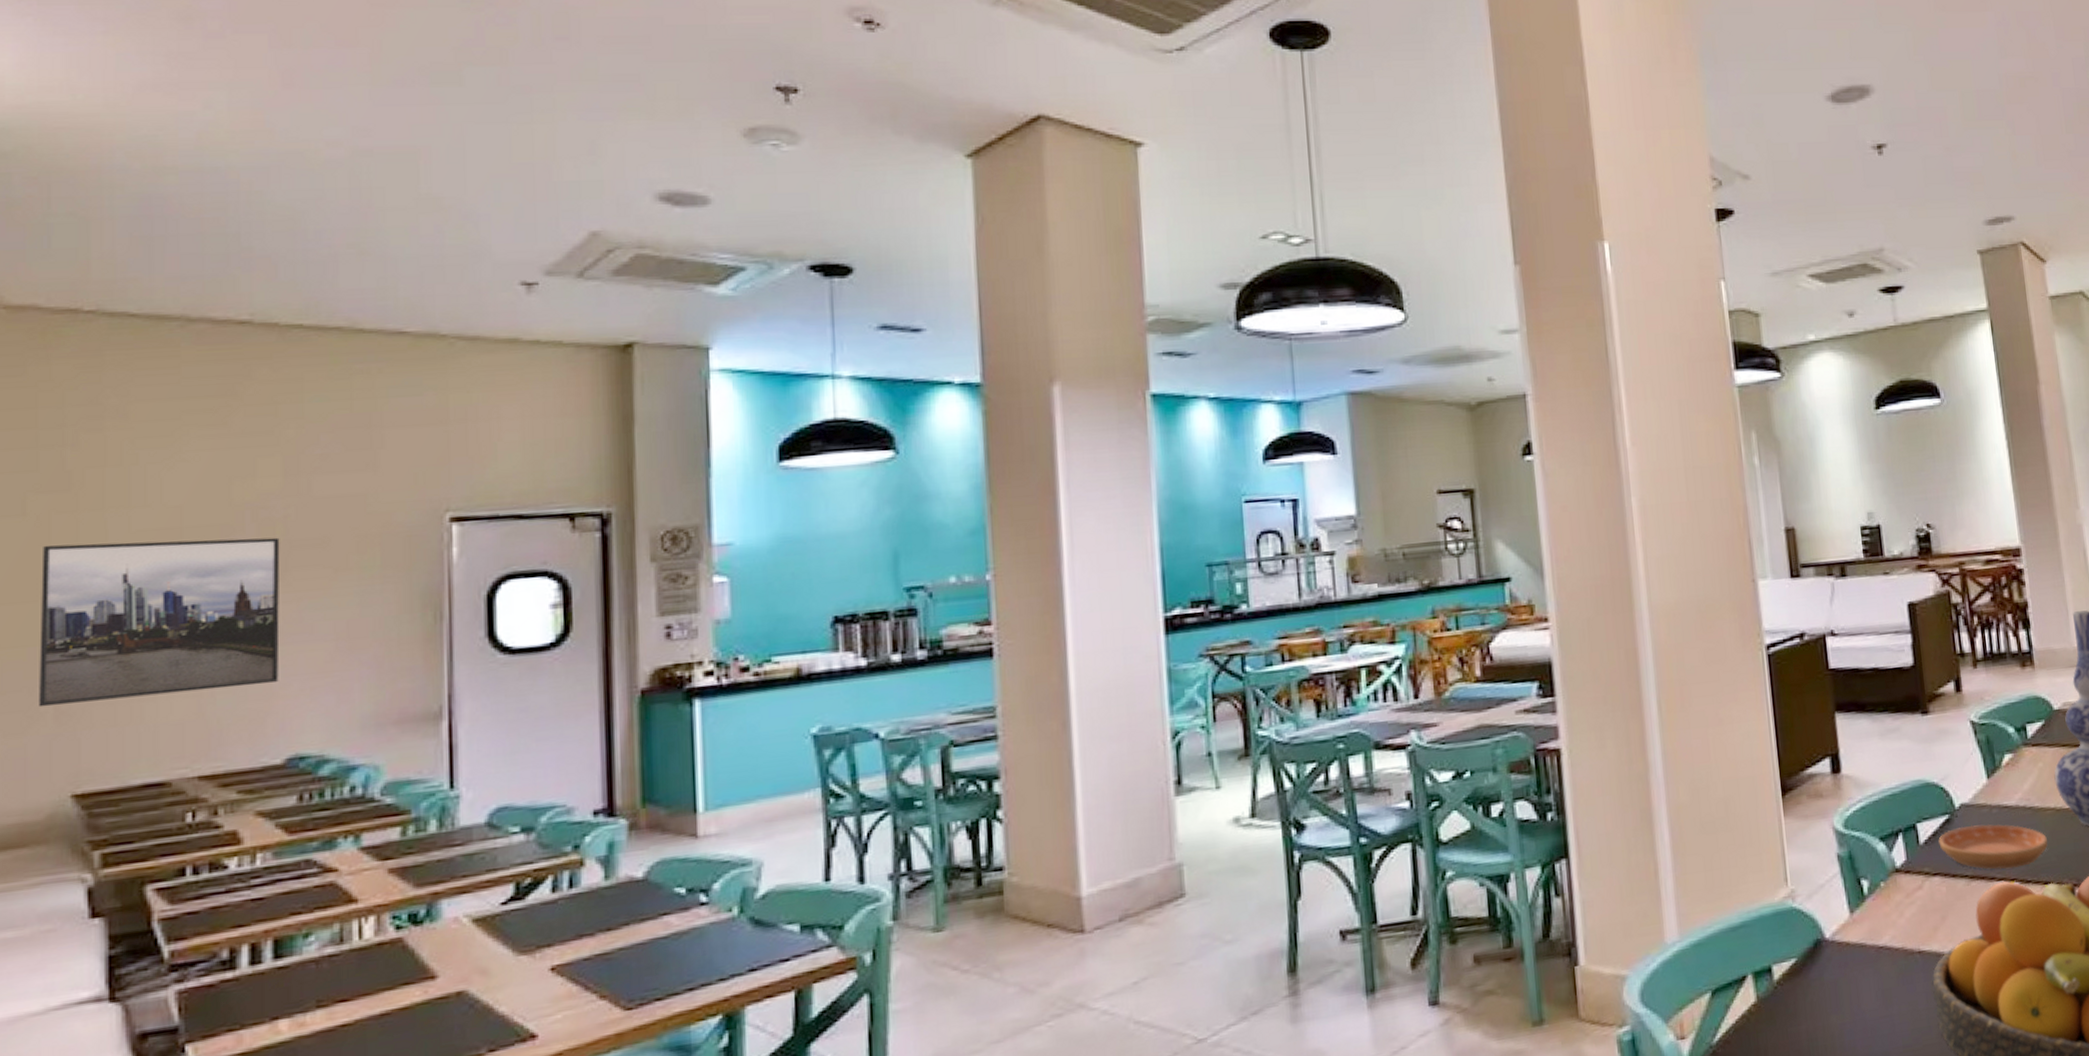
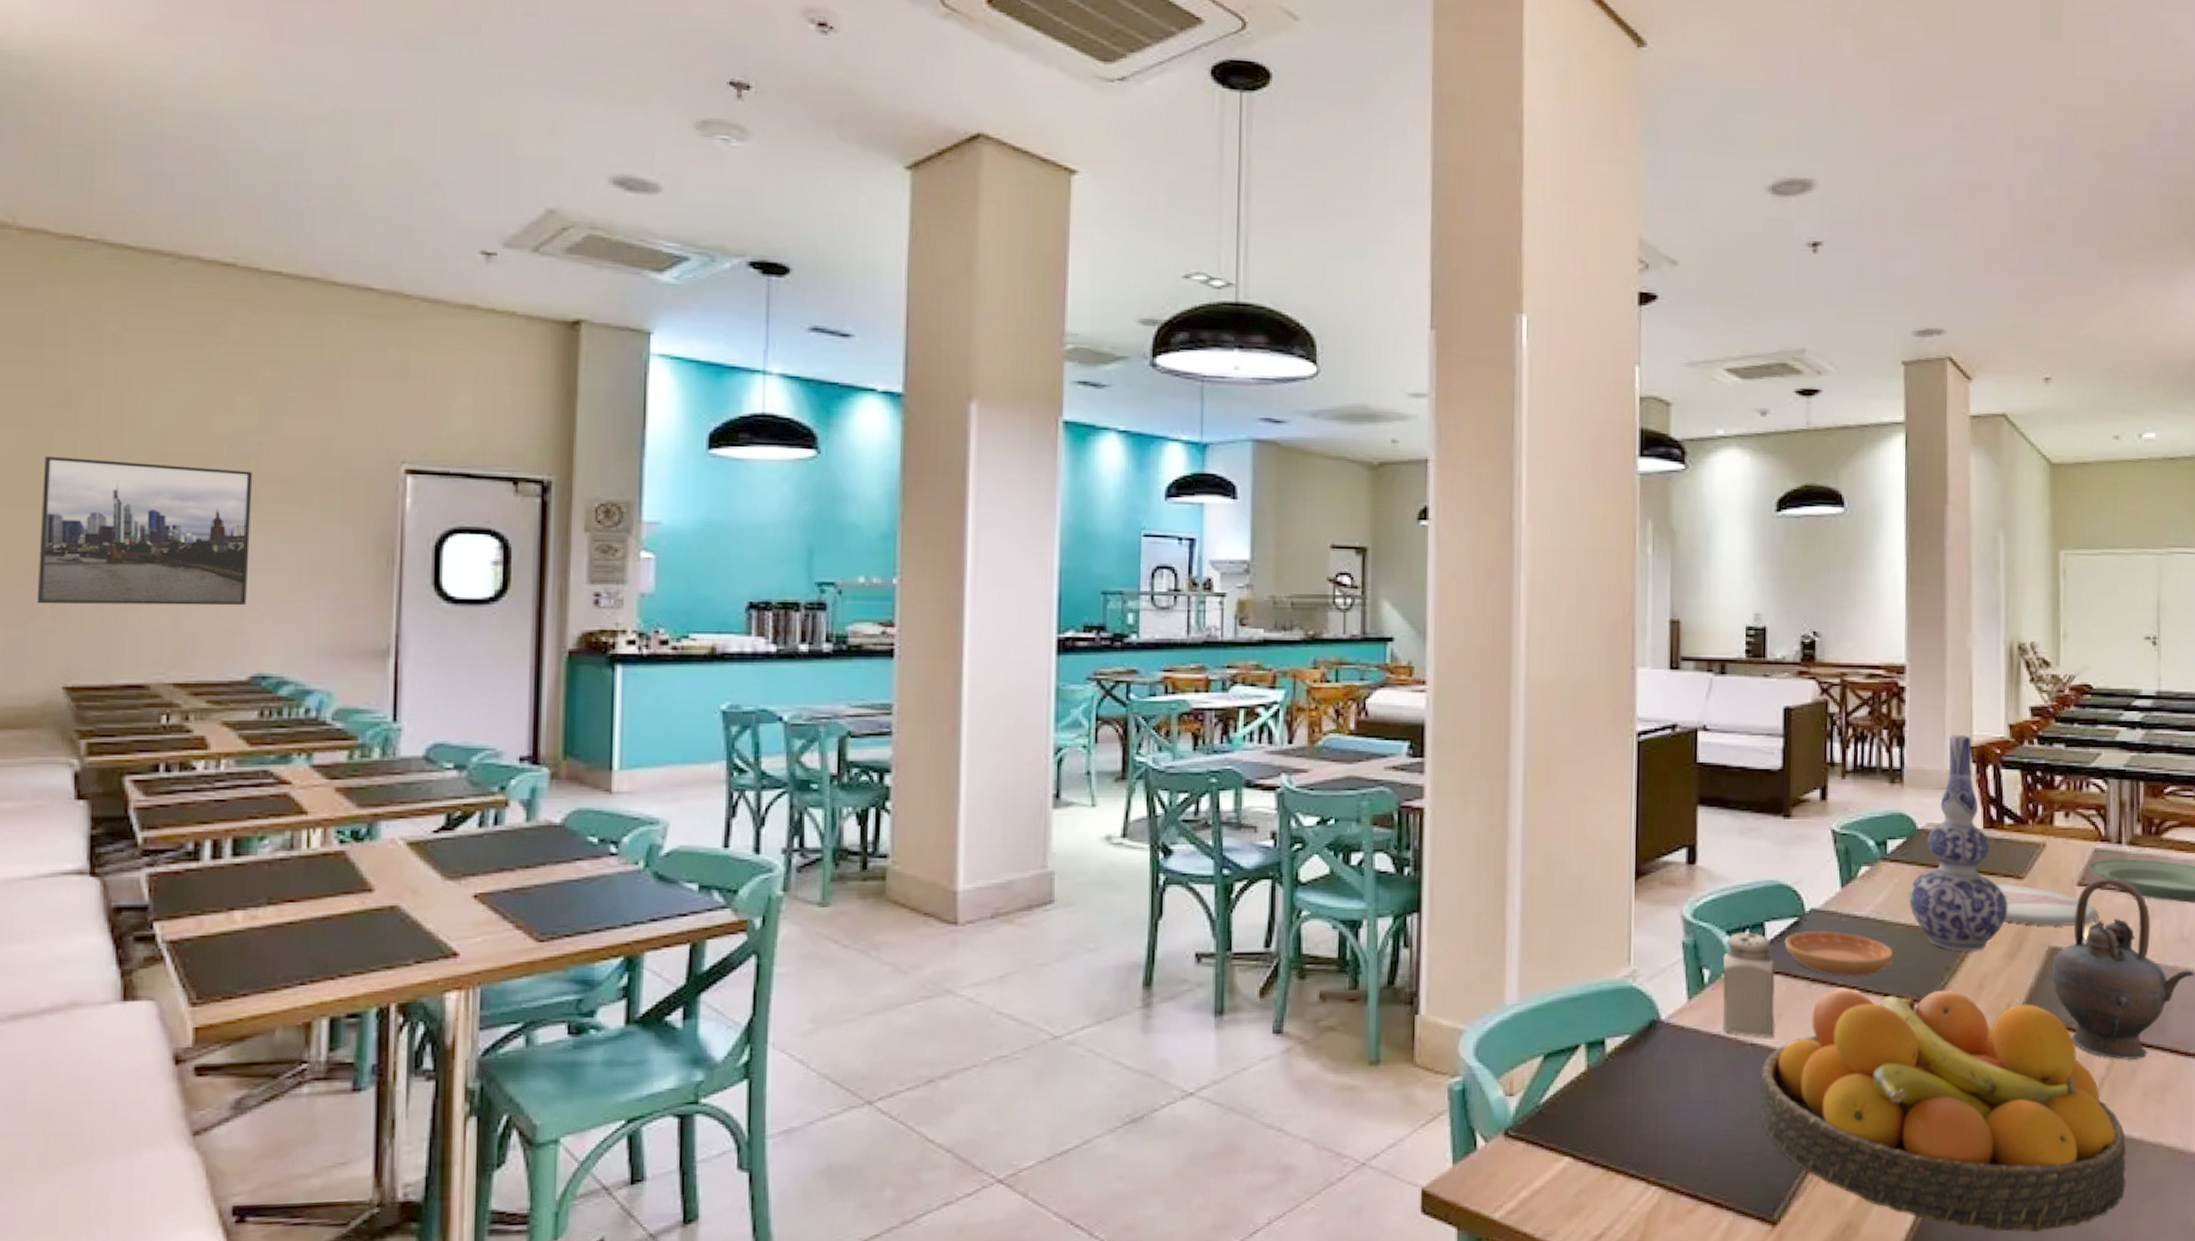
salt shaker: none [1880,836,1941,944] -> present [1722,932,1775,1038]

